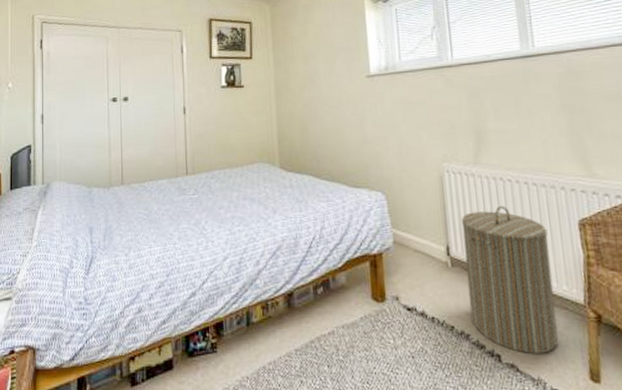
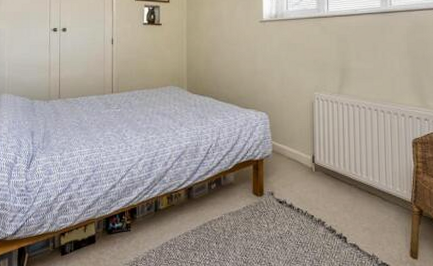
laundry hamper: present [461,205,559,355] -> none [325,126,390,238]

